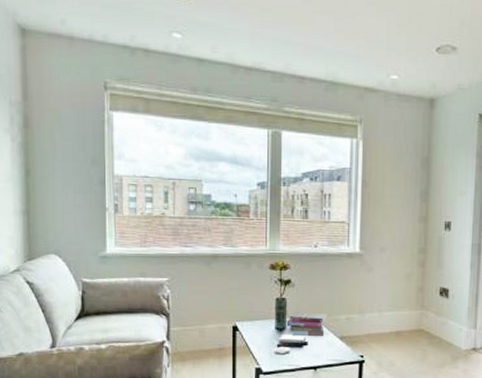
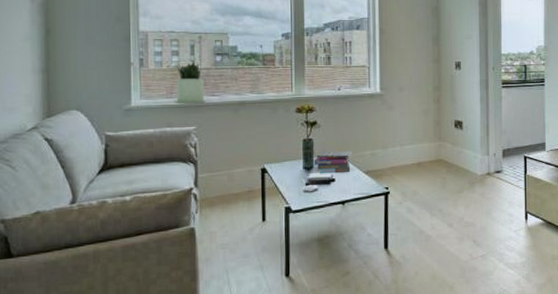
planter: none [147,208,180,255] -> present [173,61,207,104]

